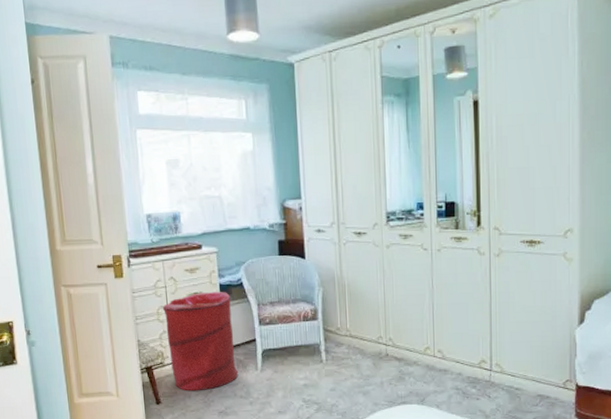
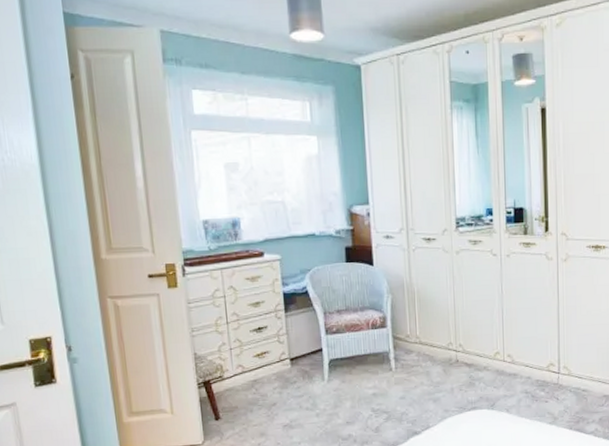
laundry hamper: present [162,291,239,391] -> none [221,300,304,405]

